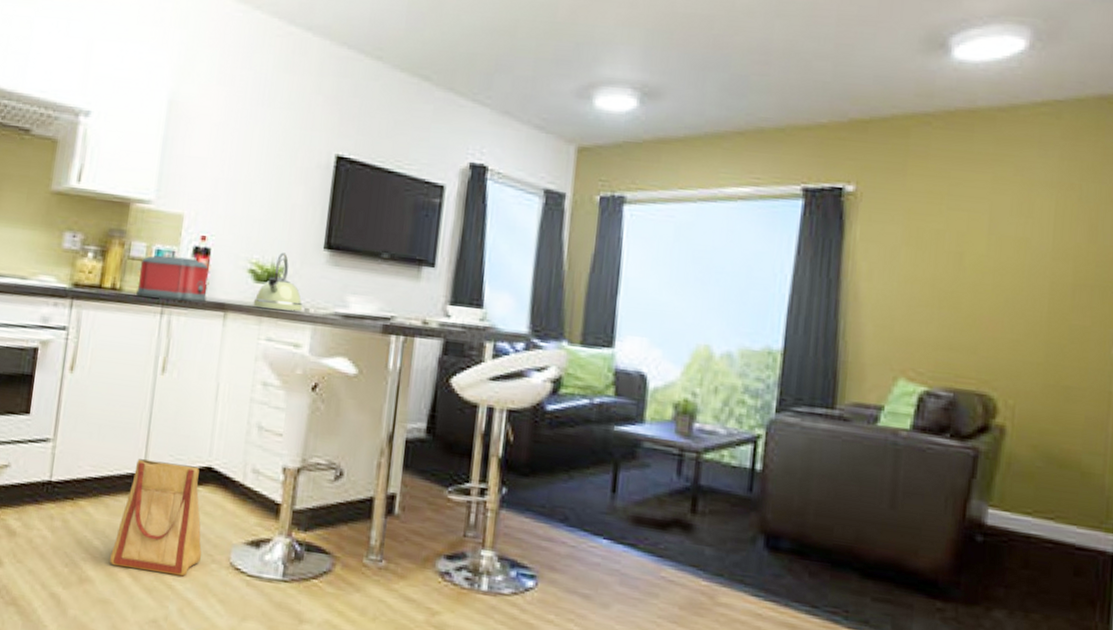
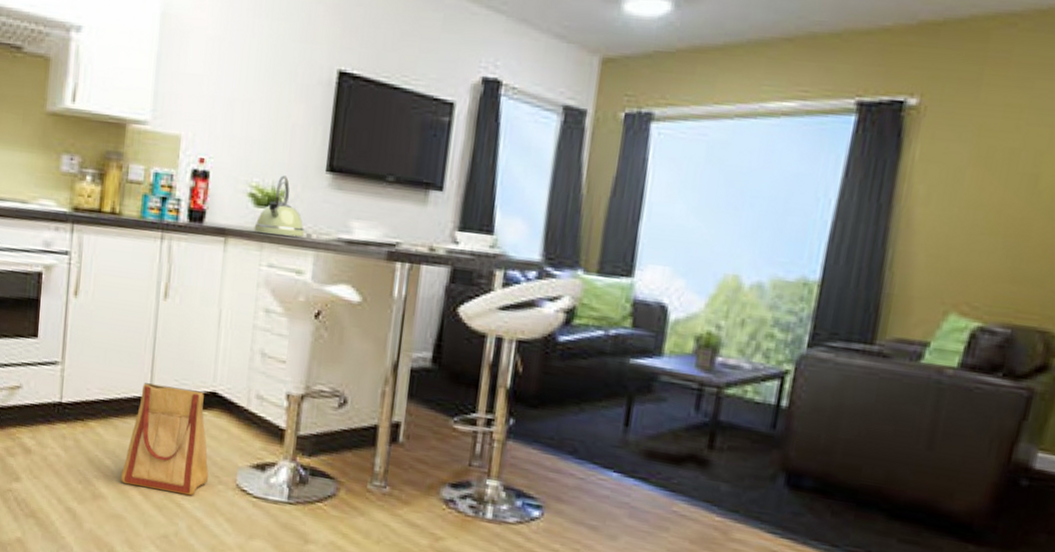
toaster: present [136,255,209,303] -> none [136,178,208,228]

